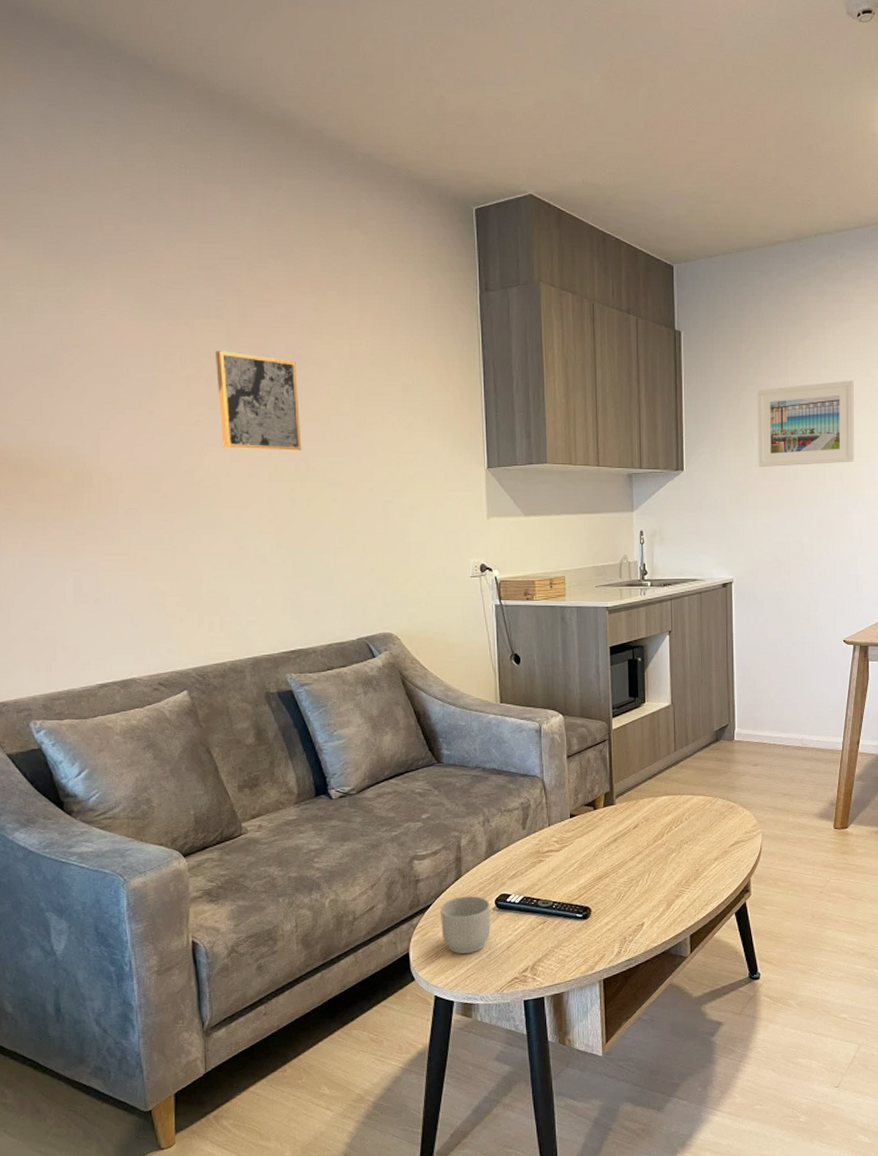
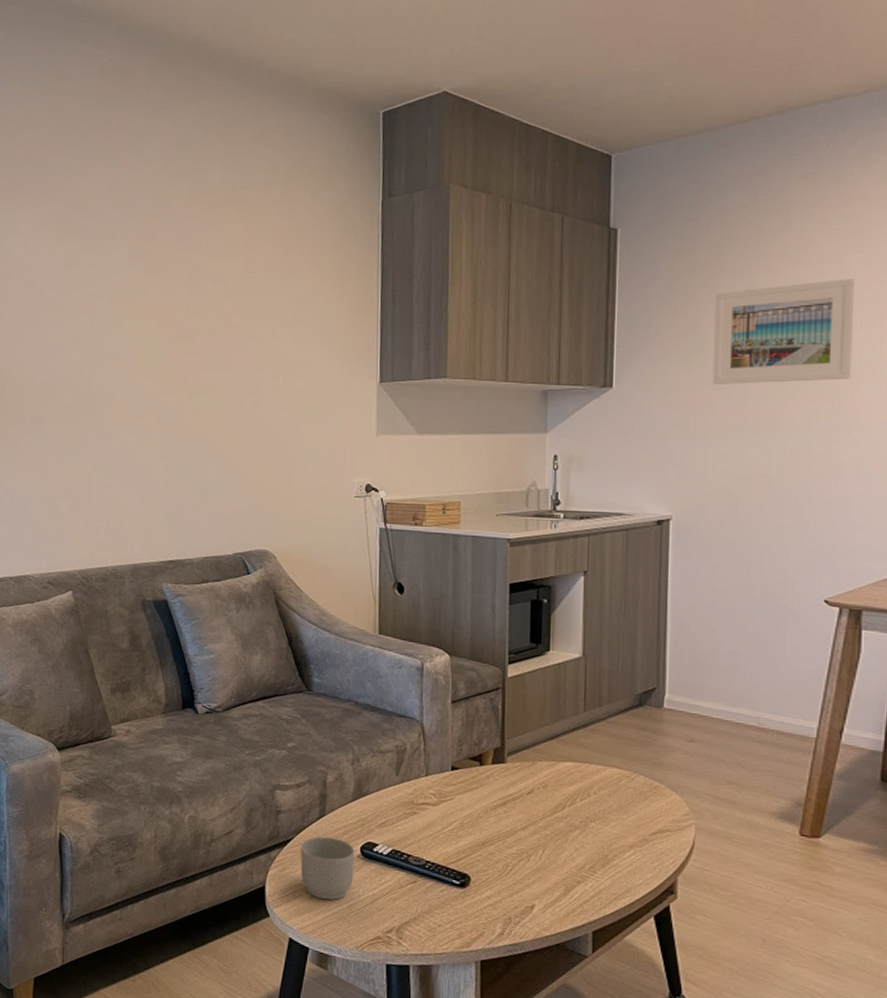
wall art: present [216,351,302,452] -> none [118,268,192,365]

